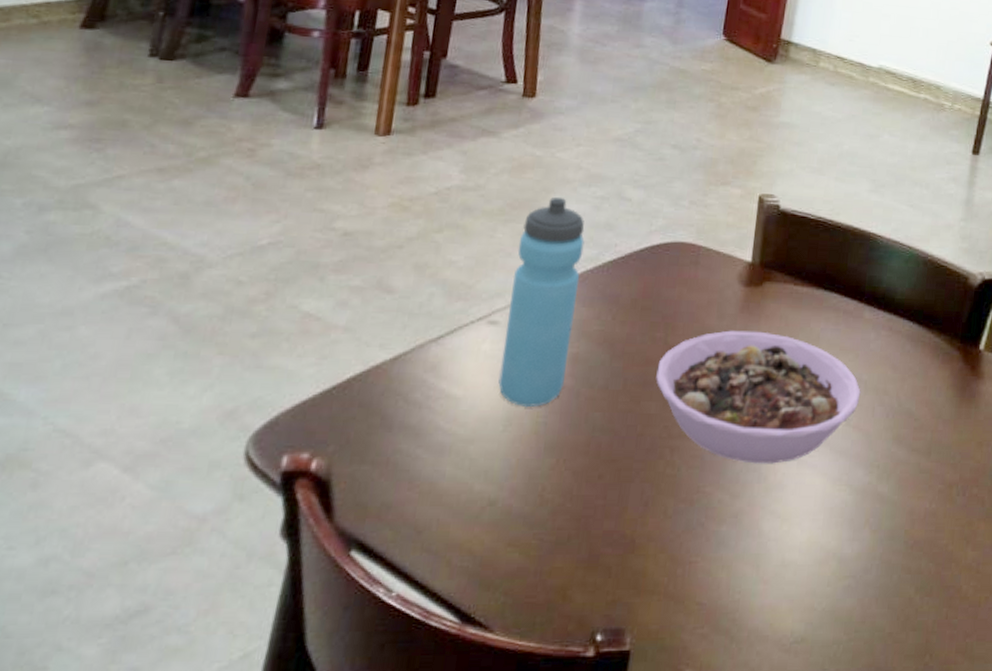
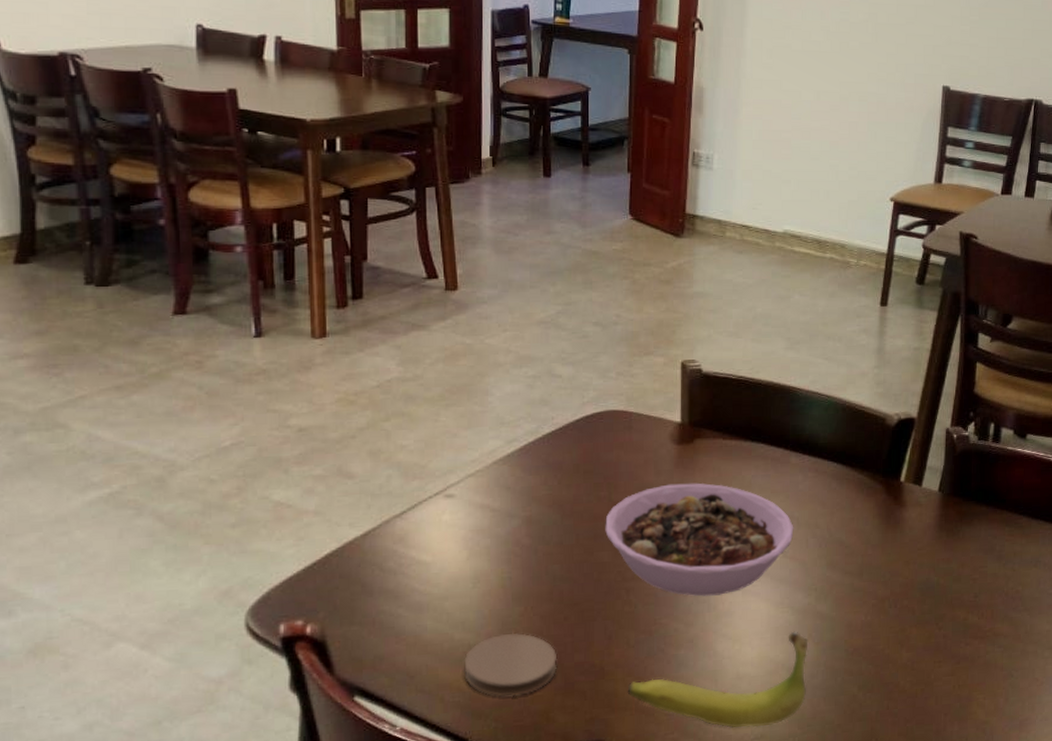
coaster: none [478,488,585,567] -> present [464,632,558,697]
water bottle: present [498,196,585,408] -> none [461,379,524,567]
banana: none [657,514,864,628] -> present [627,631,807,729]

